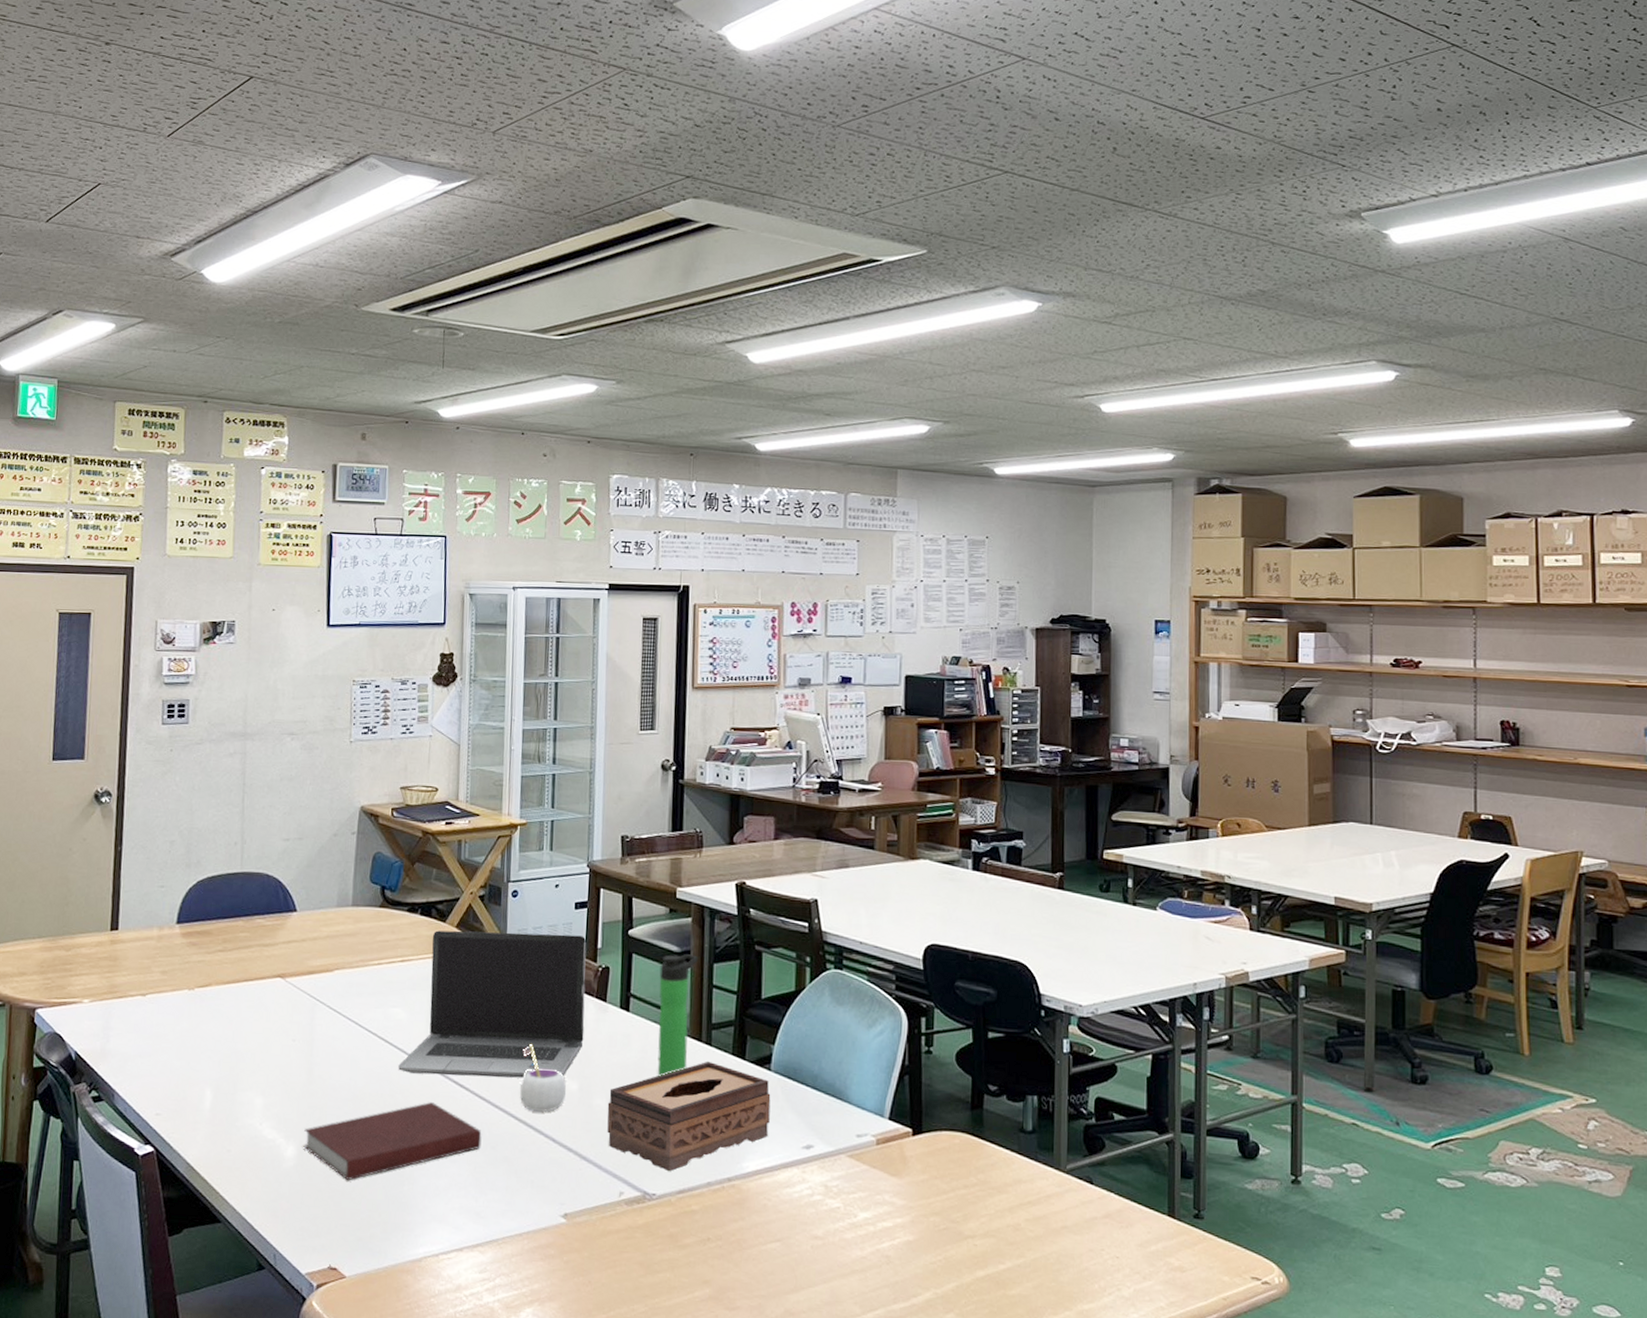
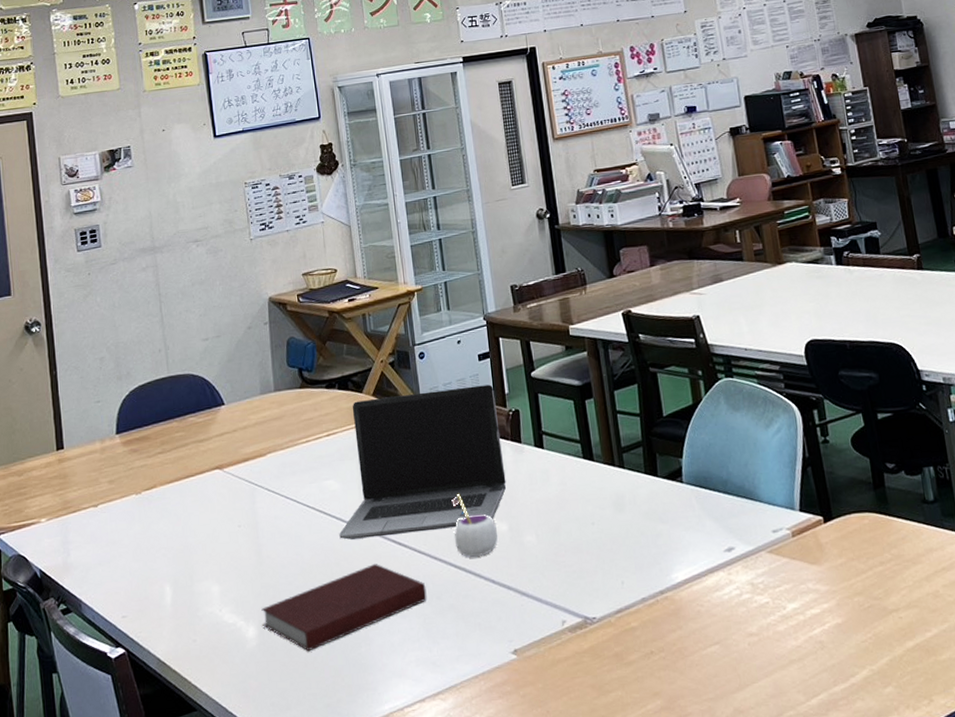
tissue box: present [607,1061,771,1171] -> none [537,483,690,593]
bottle: present [657,954,699,1076] -> none [565,386,606,505]

